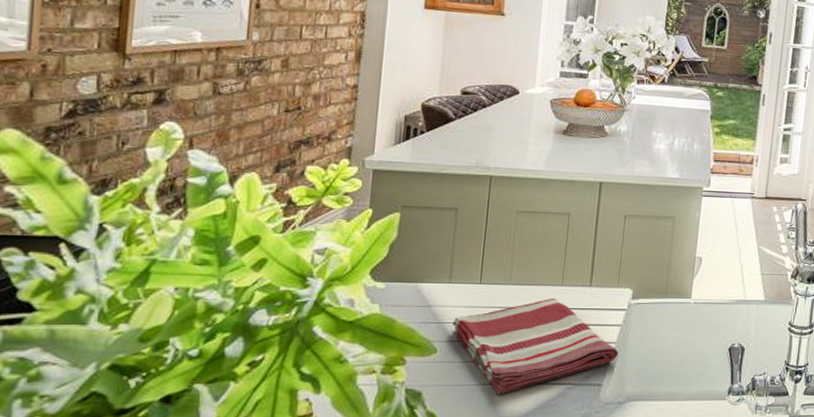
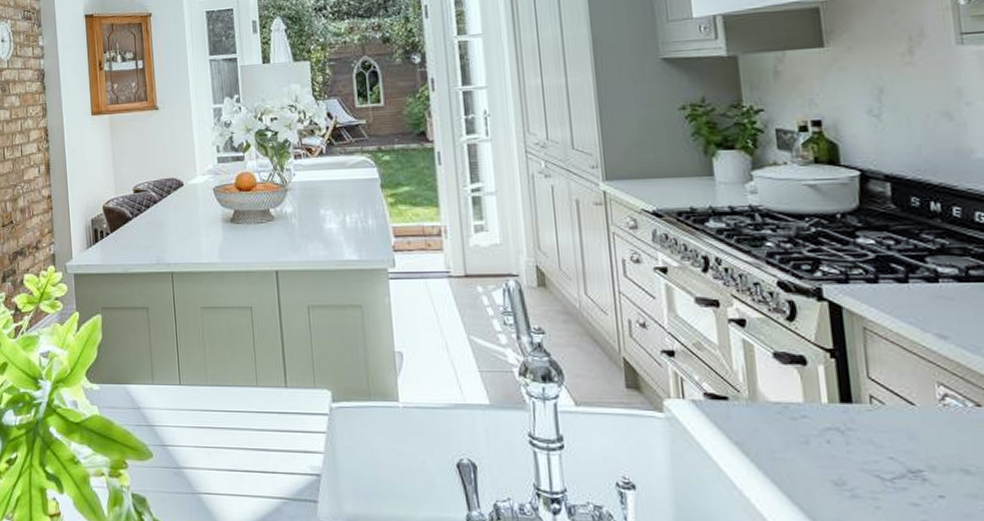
dish towel: present [452,297,619,395] -> none [161,400,329,506]

